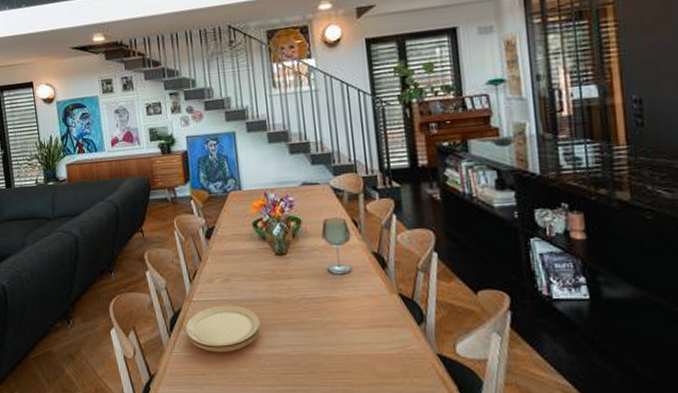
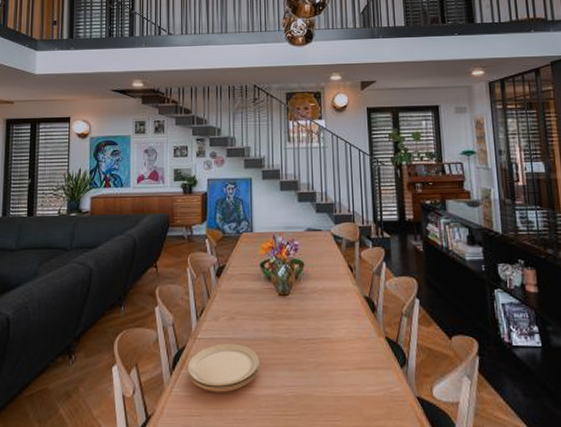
wine glass: present [321,216,352,275] -> none [321,261,347,317]

